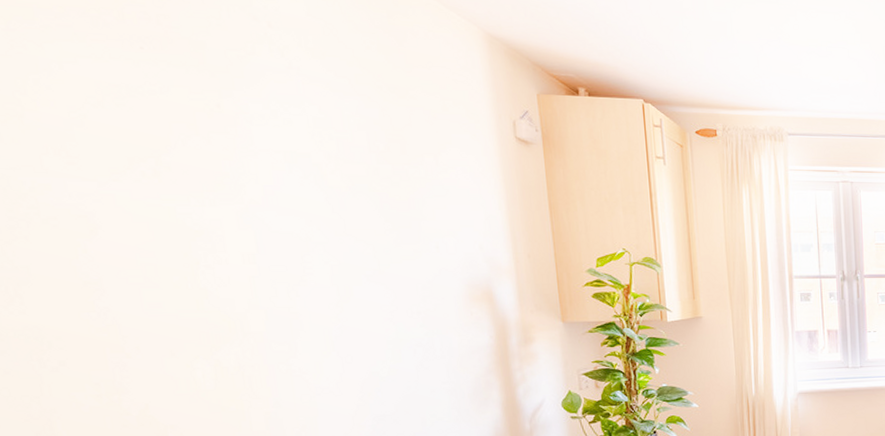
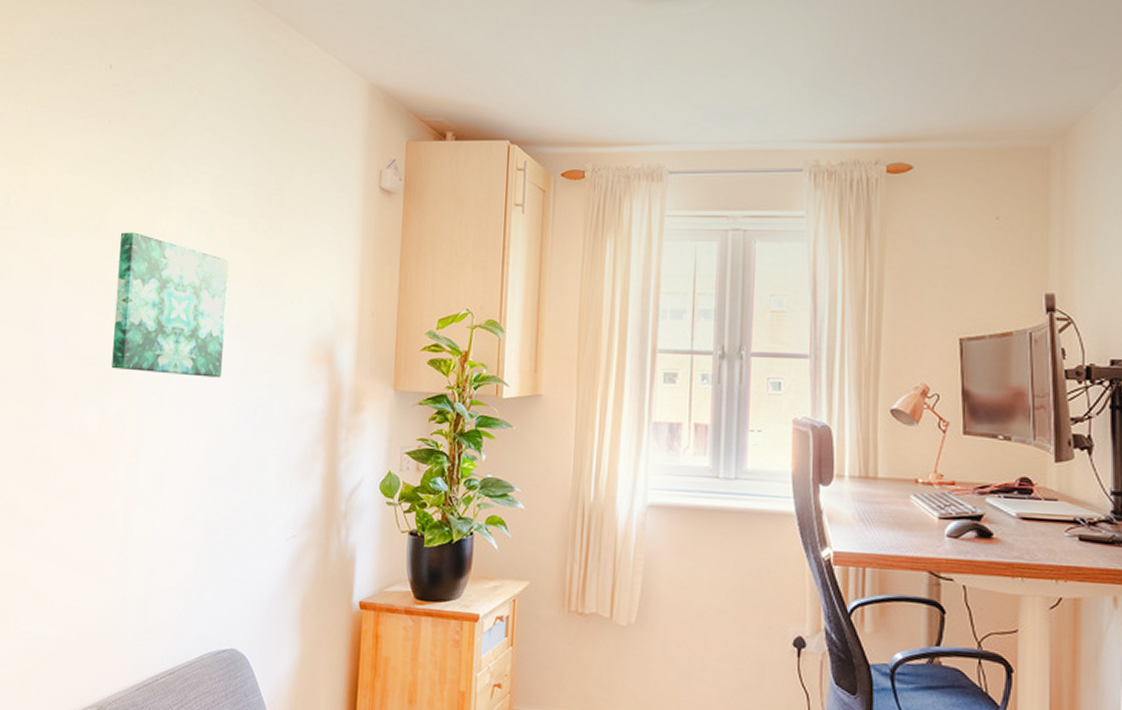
wall art: none [194,176,365,323] -> present [111,232,228,378]

